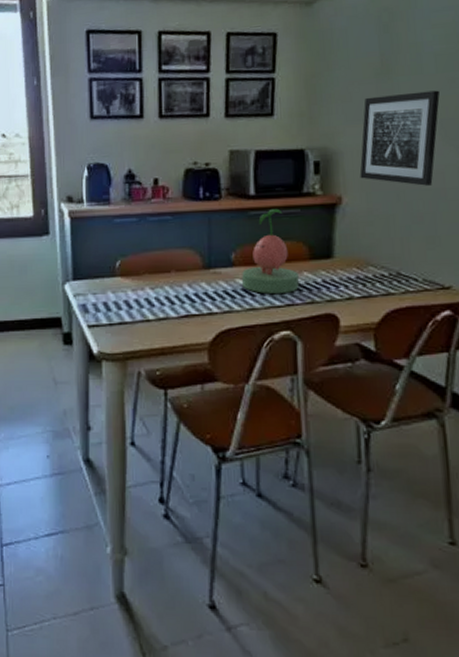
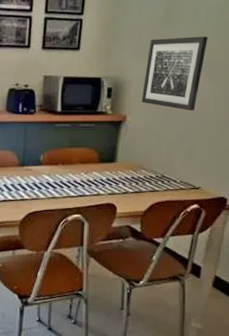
plant: present [242,208,299,295] -> none [47,123,89,188]

